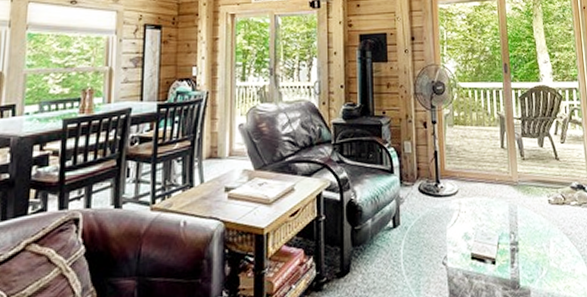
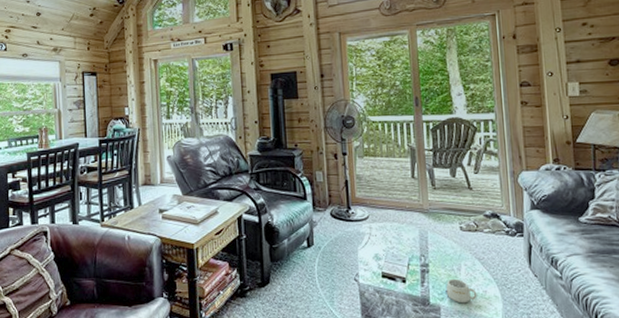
mug: none [535,257,566,285] -> present [446,278,477,304]

